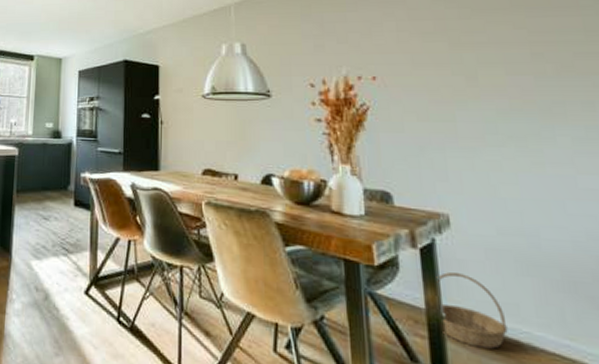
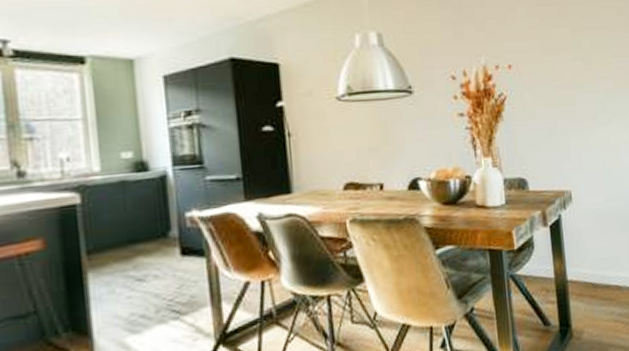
basket: present [436,272,508,349] -> none [562,240,611,300]

